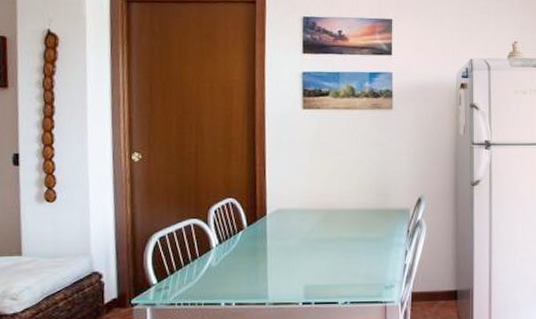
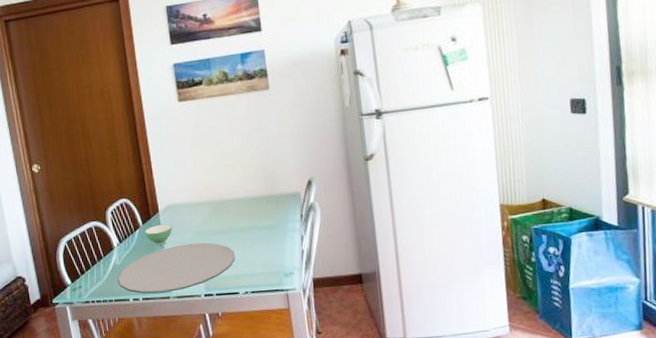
placemat: none [211,249,339,299] -> present [117,242,235,293]
bowl: none [247,228,279,249] -> present [144,224,173,245]

